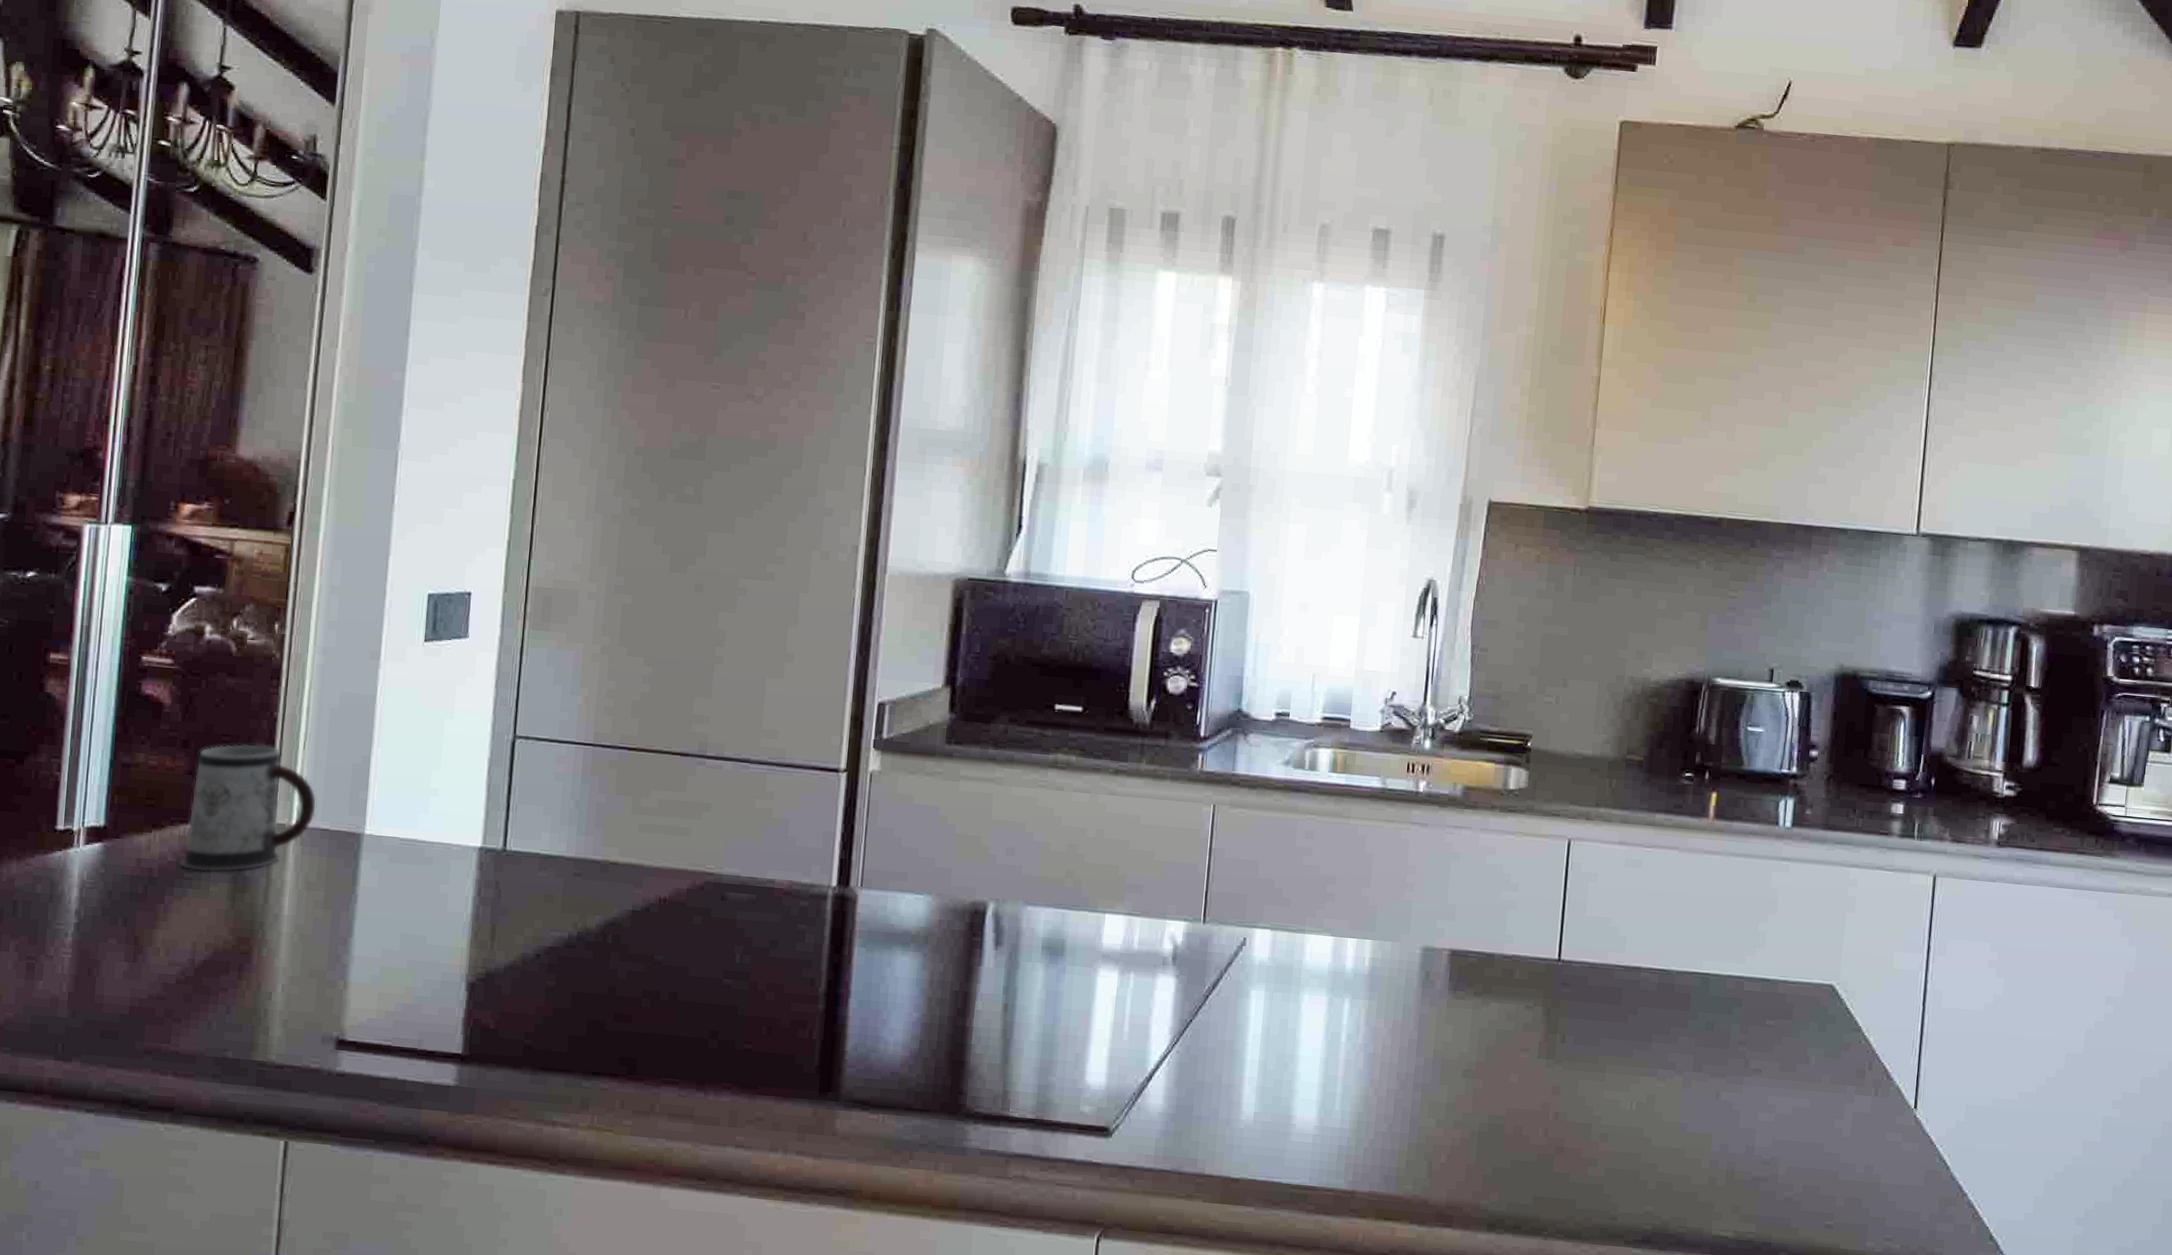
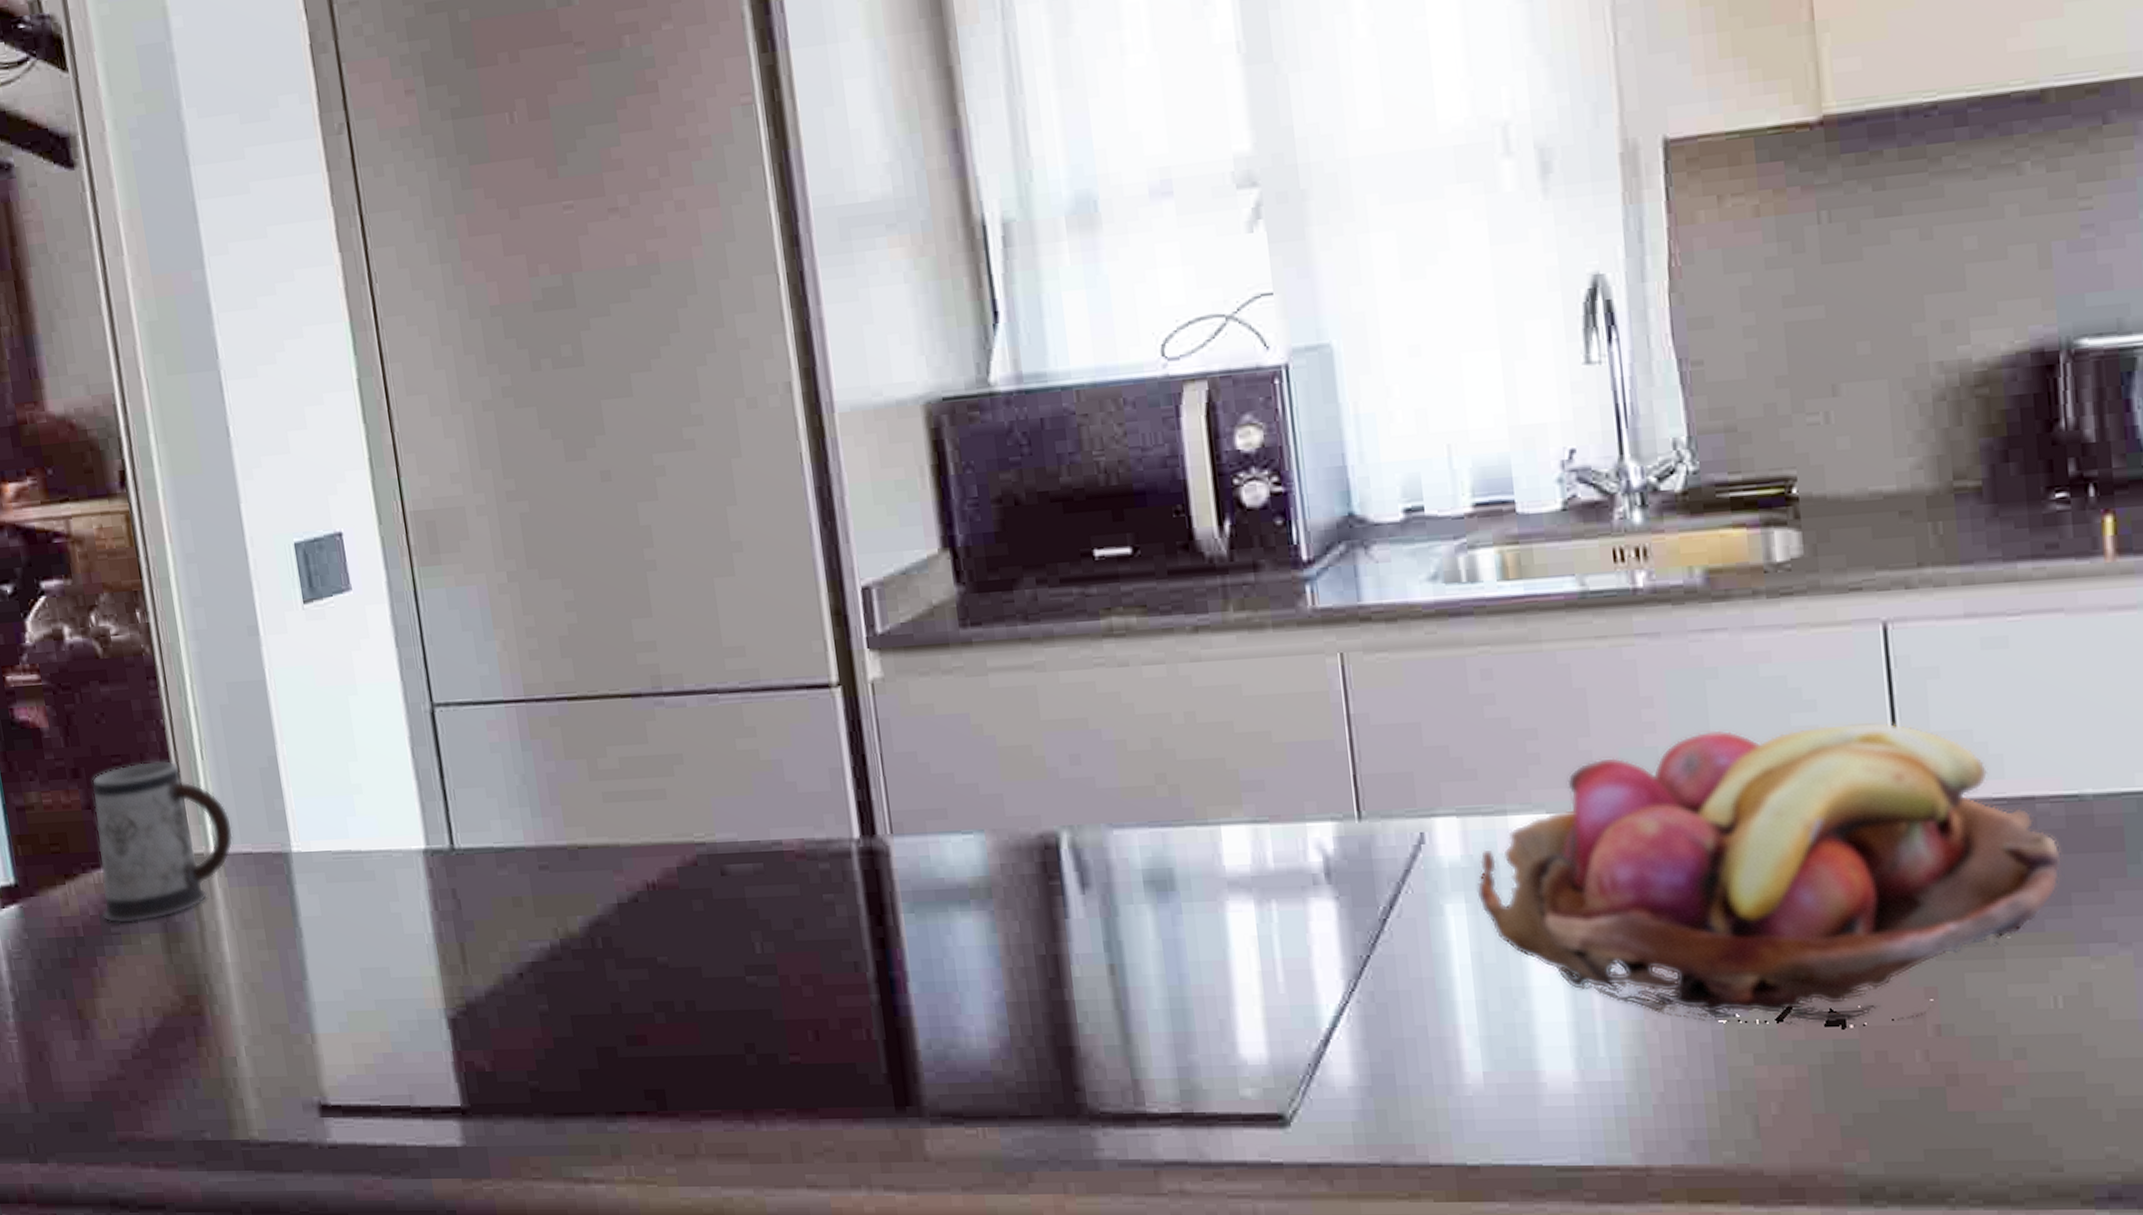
fruit basket: none [1274,894,1651,1108] -> present [1476,721,2062,1028]

